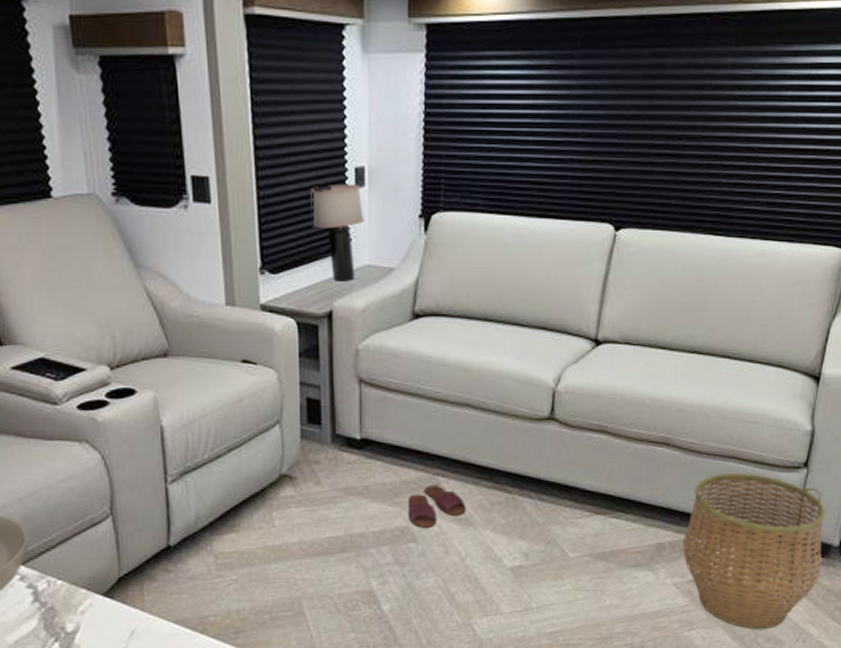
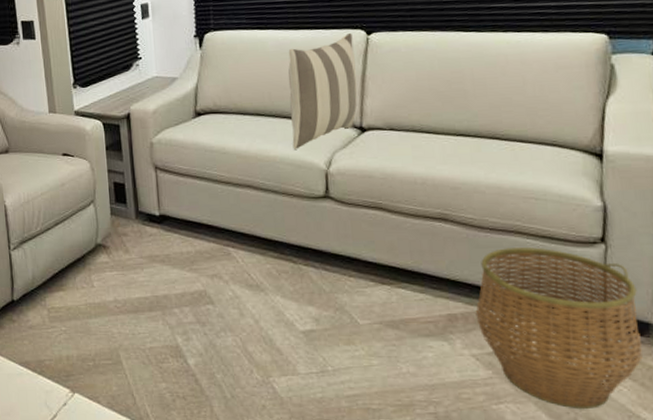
table lamp: present [310,183,365,282] -> none [108,16,151,91]
slippers: present [408,484,466,528] -> none [204,254,256,292]
pillow: none [521,227,599,363] -> present [288,33,358,149]

